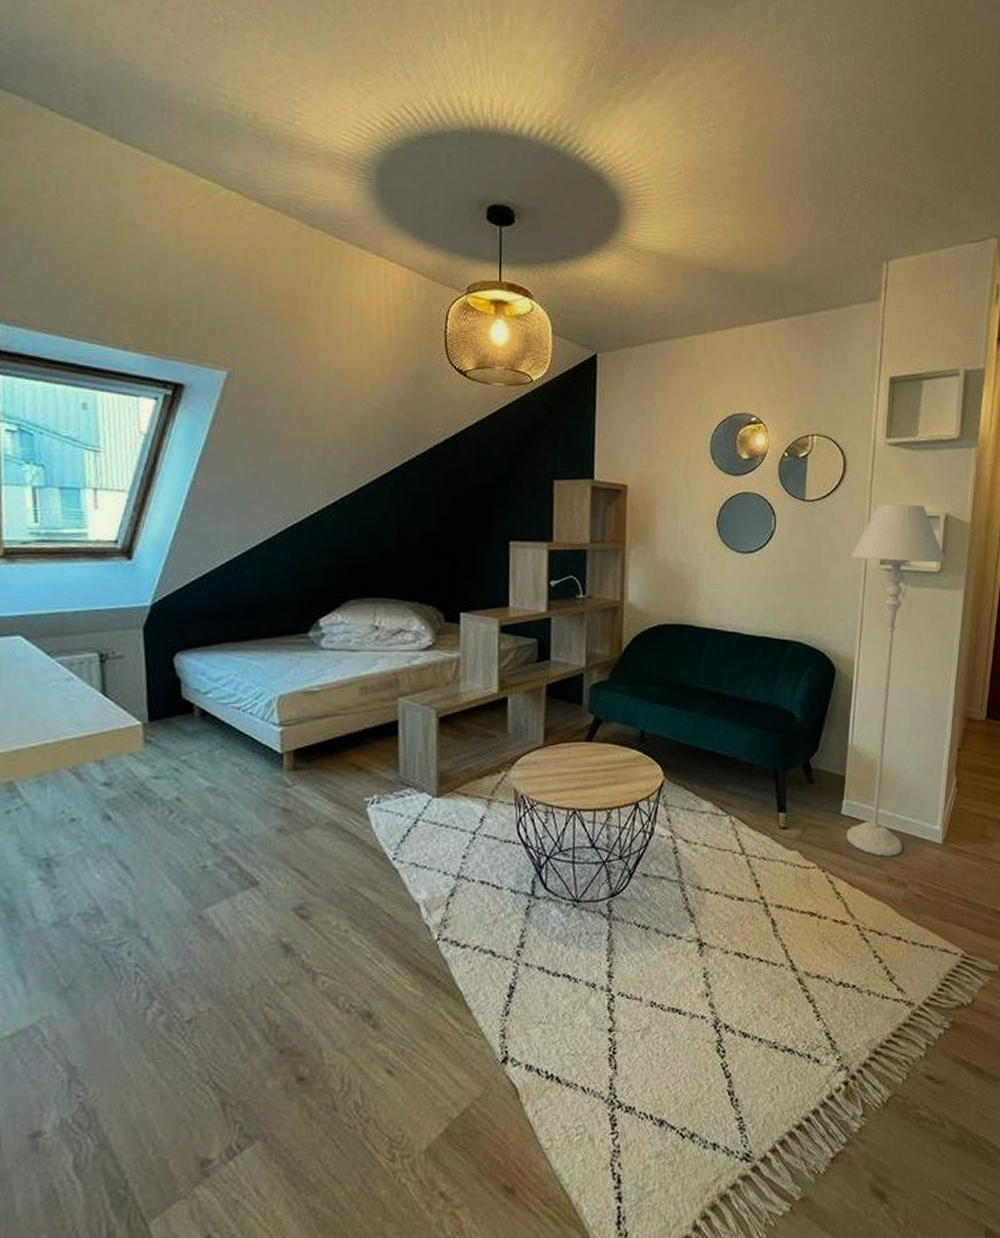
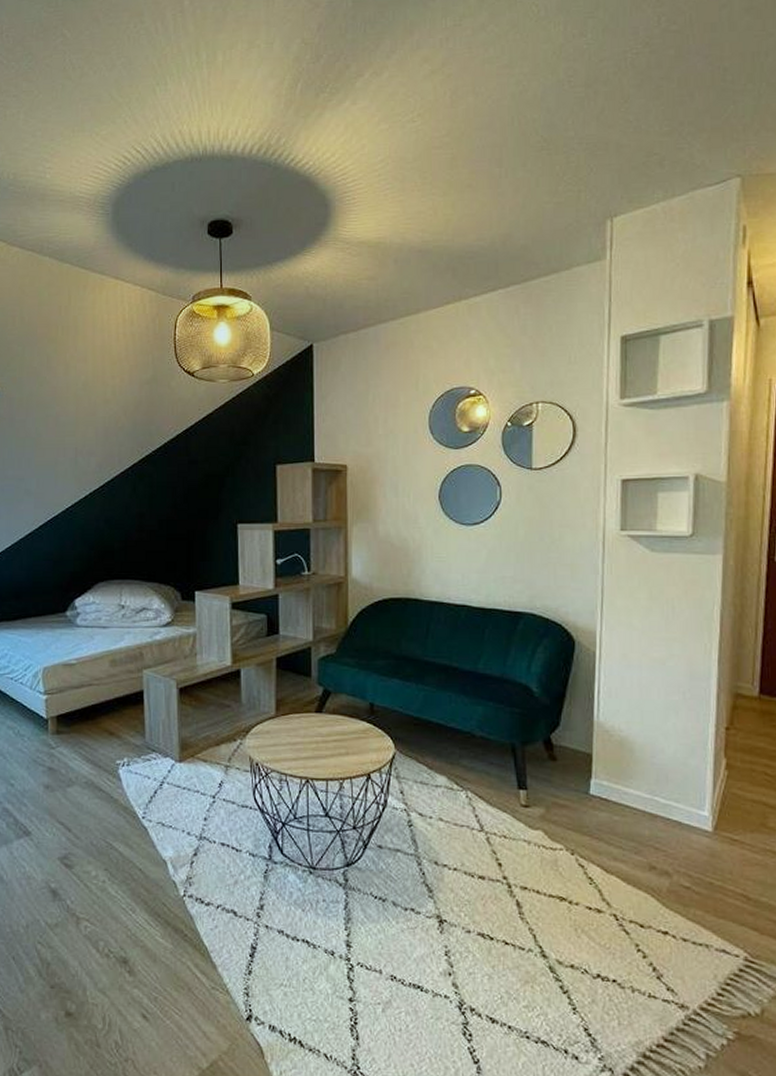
floor lamp: present [846,504,946,857] -> none [586,467,699,842]

